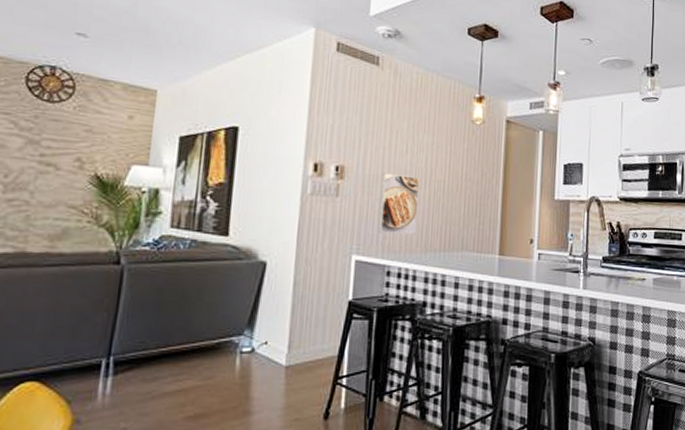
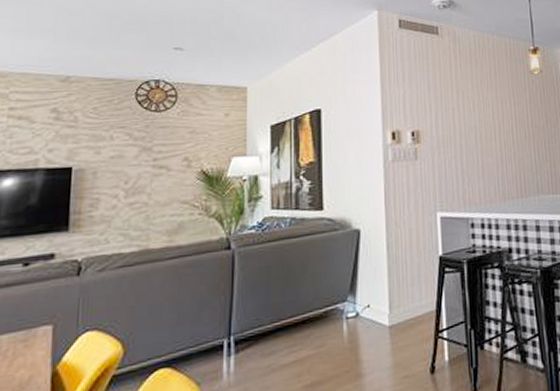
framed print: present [378,172,420,234] -> none [455,131,493,189]

